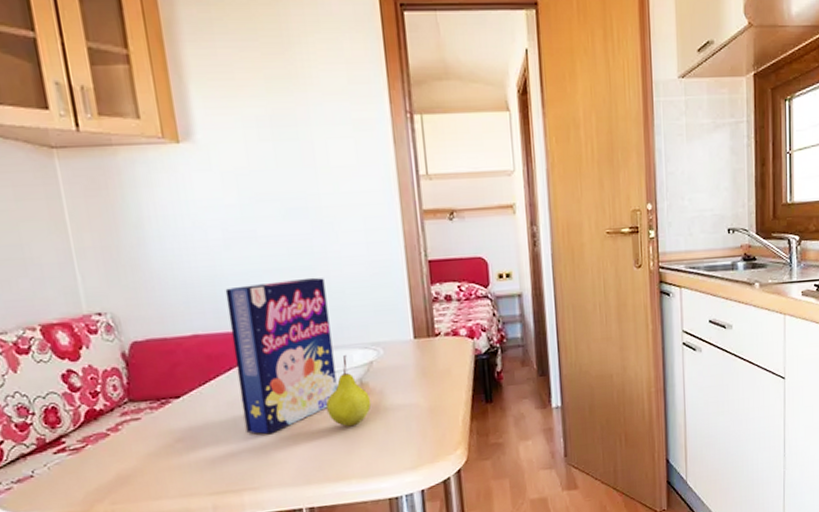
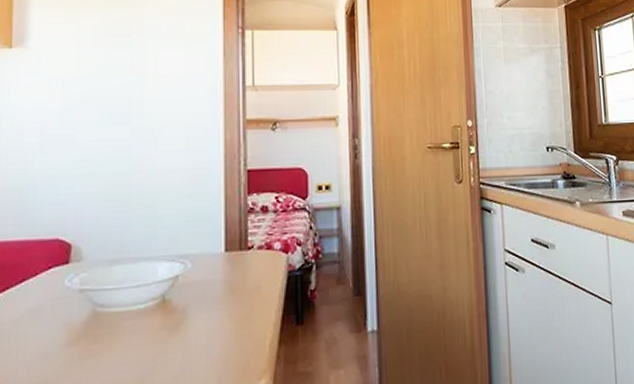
cereal box: present [225,277,338,435] -> none [28,184,138,358]
fruit: present [326,355,372,427] -> none [123,268,172,351]

